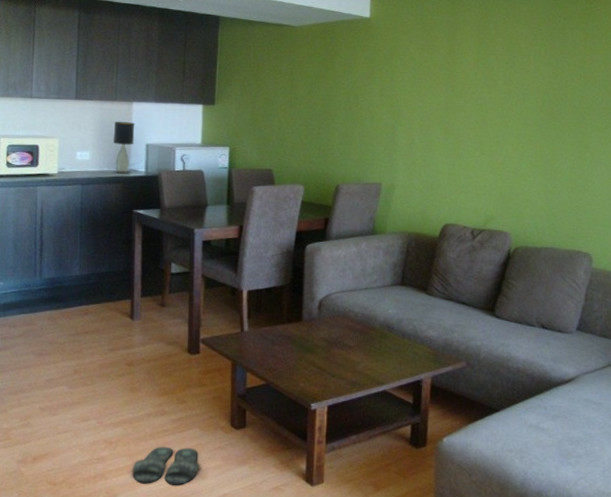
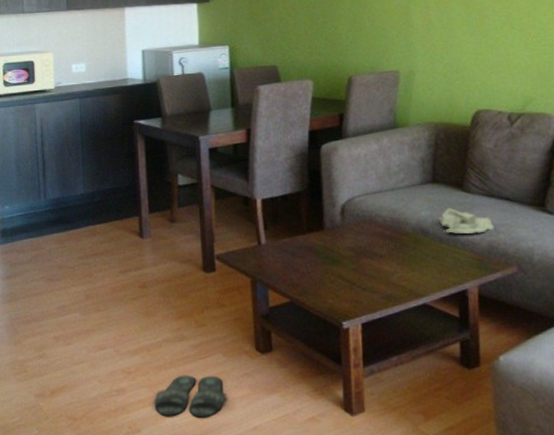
table lamp: present [112,121,135,174] -> none [107,28,129,84]
tissue: none [404,308,450,332] -> present [439,208,495,235]

